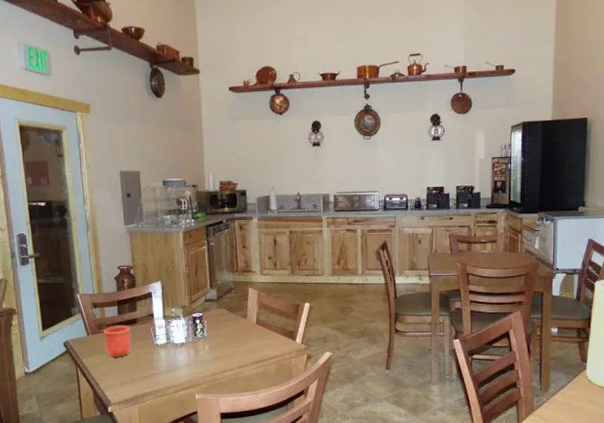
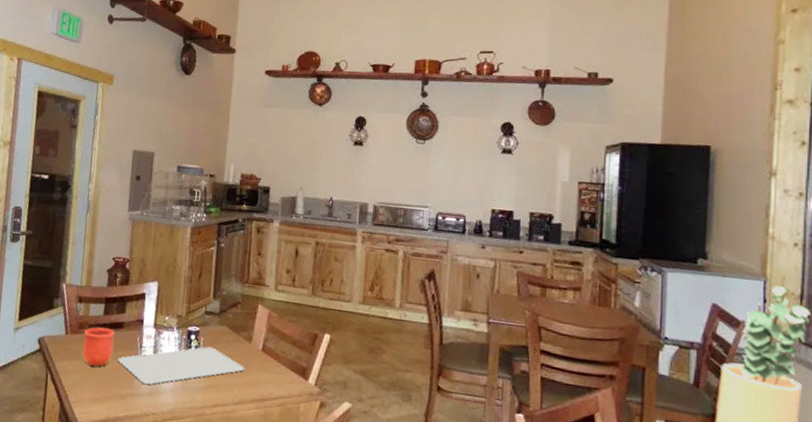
placemat: none [136,327,244,365] -> present [117,346,245,385]

